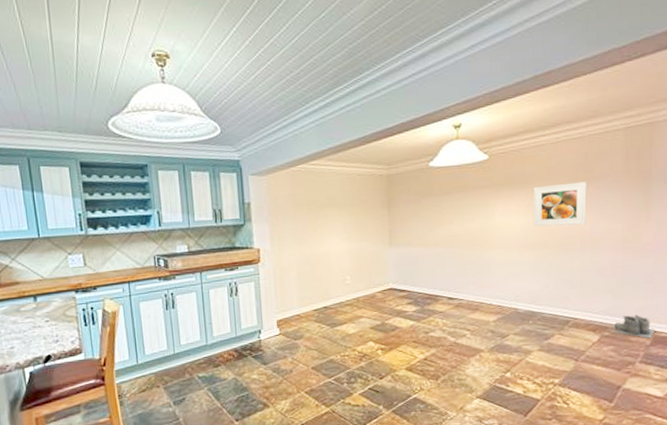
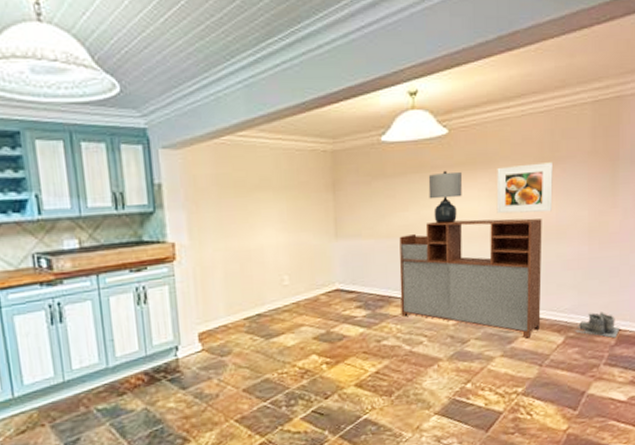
storage cabinet: none [445,230,577,336] -> present [399,218,542,338]
lamp: none [470,190,502,235] -> present [428,170,463,224]

